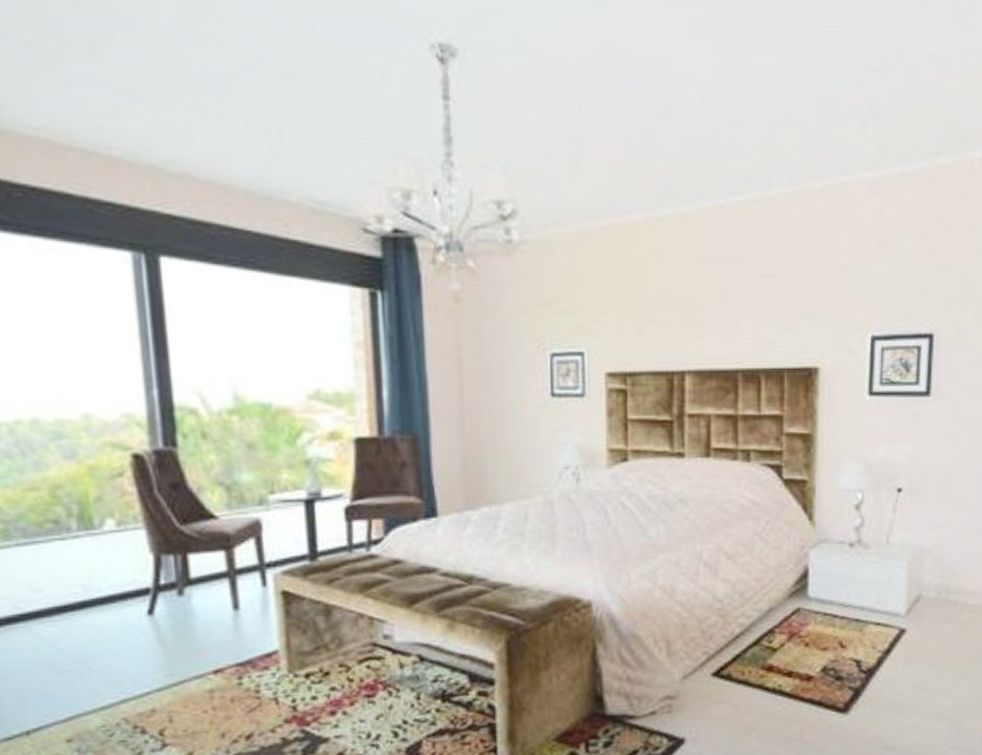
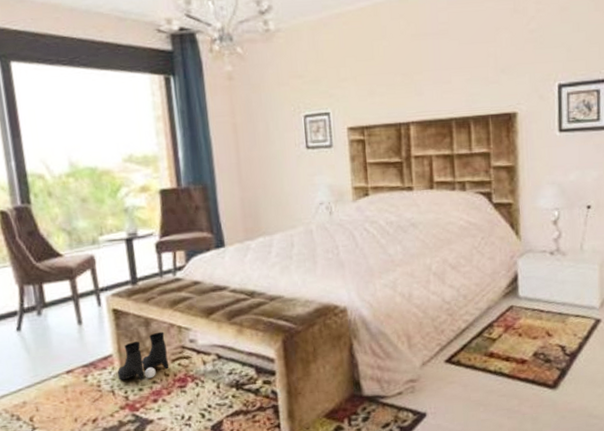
boots: none [283,623,355,686] -> present [117,331,170,381]

